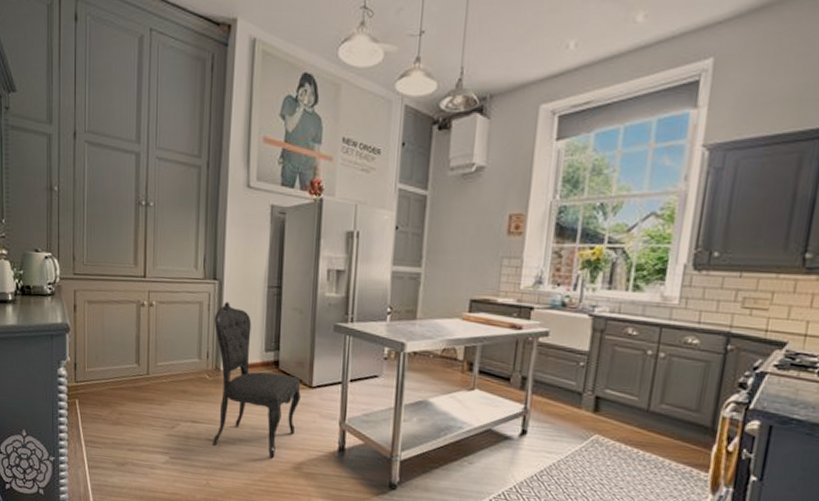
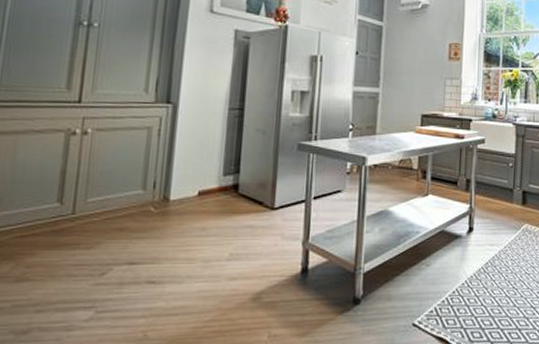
dining chair: present [213,302,301,459] -> none [155,126,263,292]

